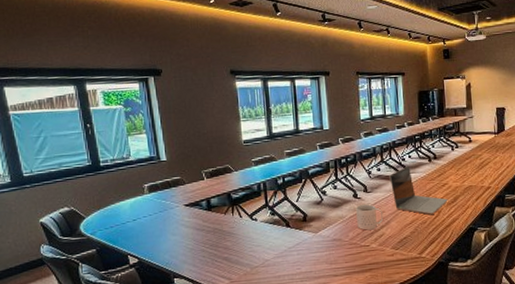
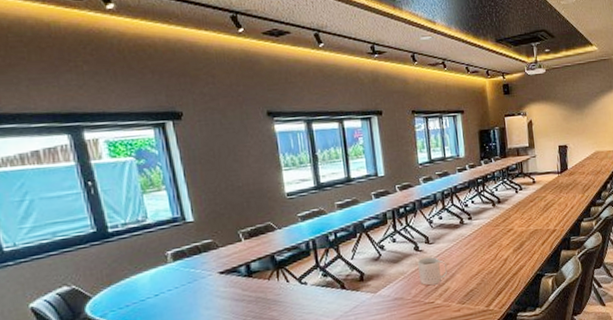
laptop: present [389,165,448,215] -> none [452,211,514,264]

